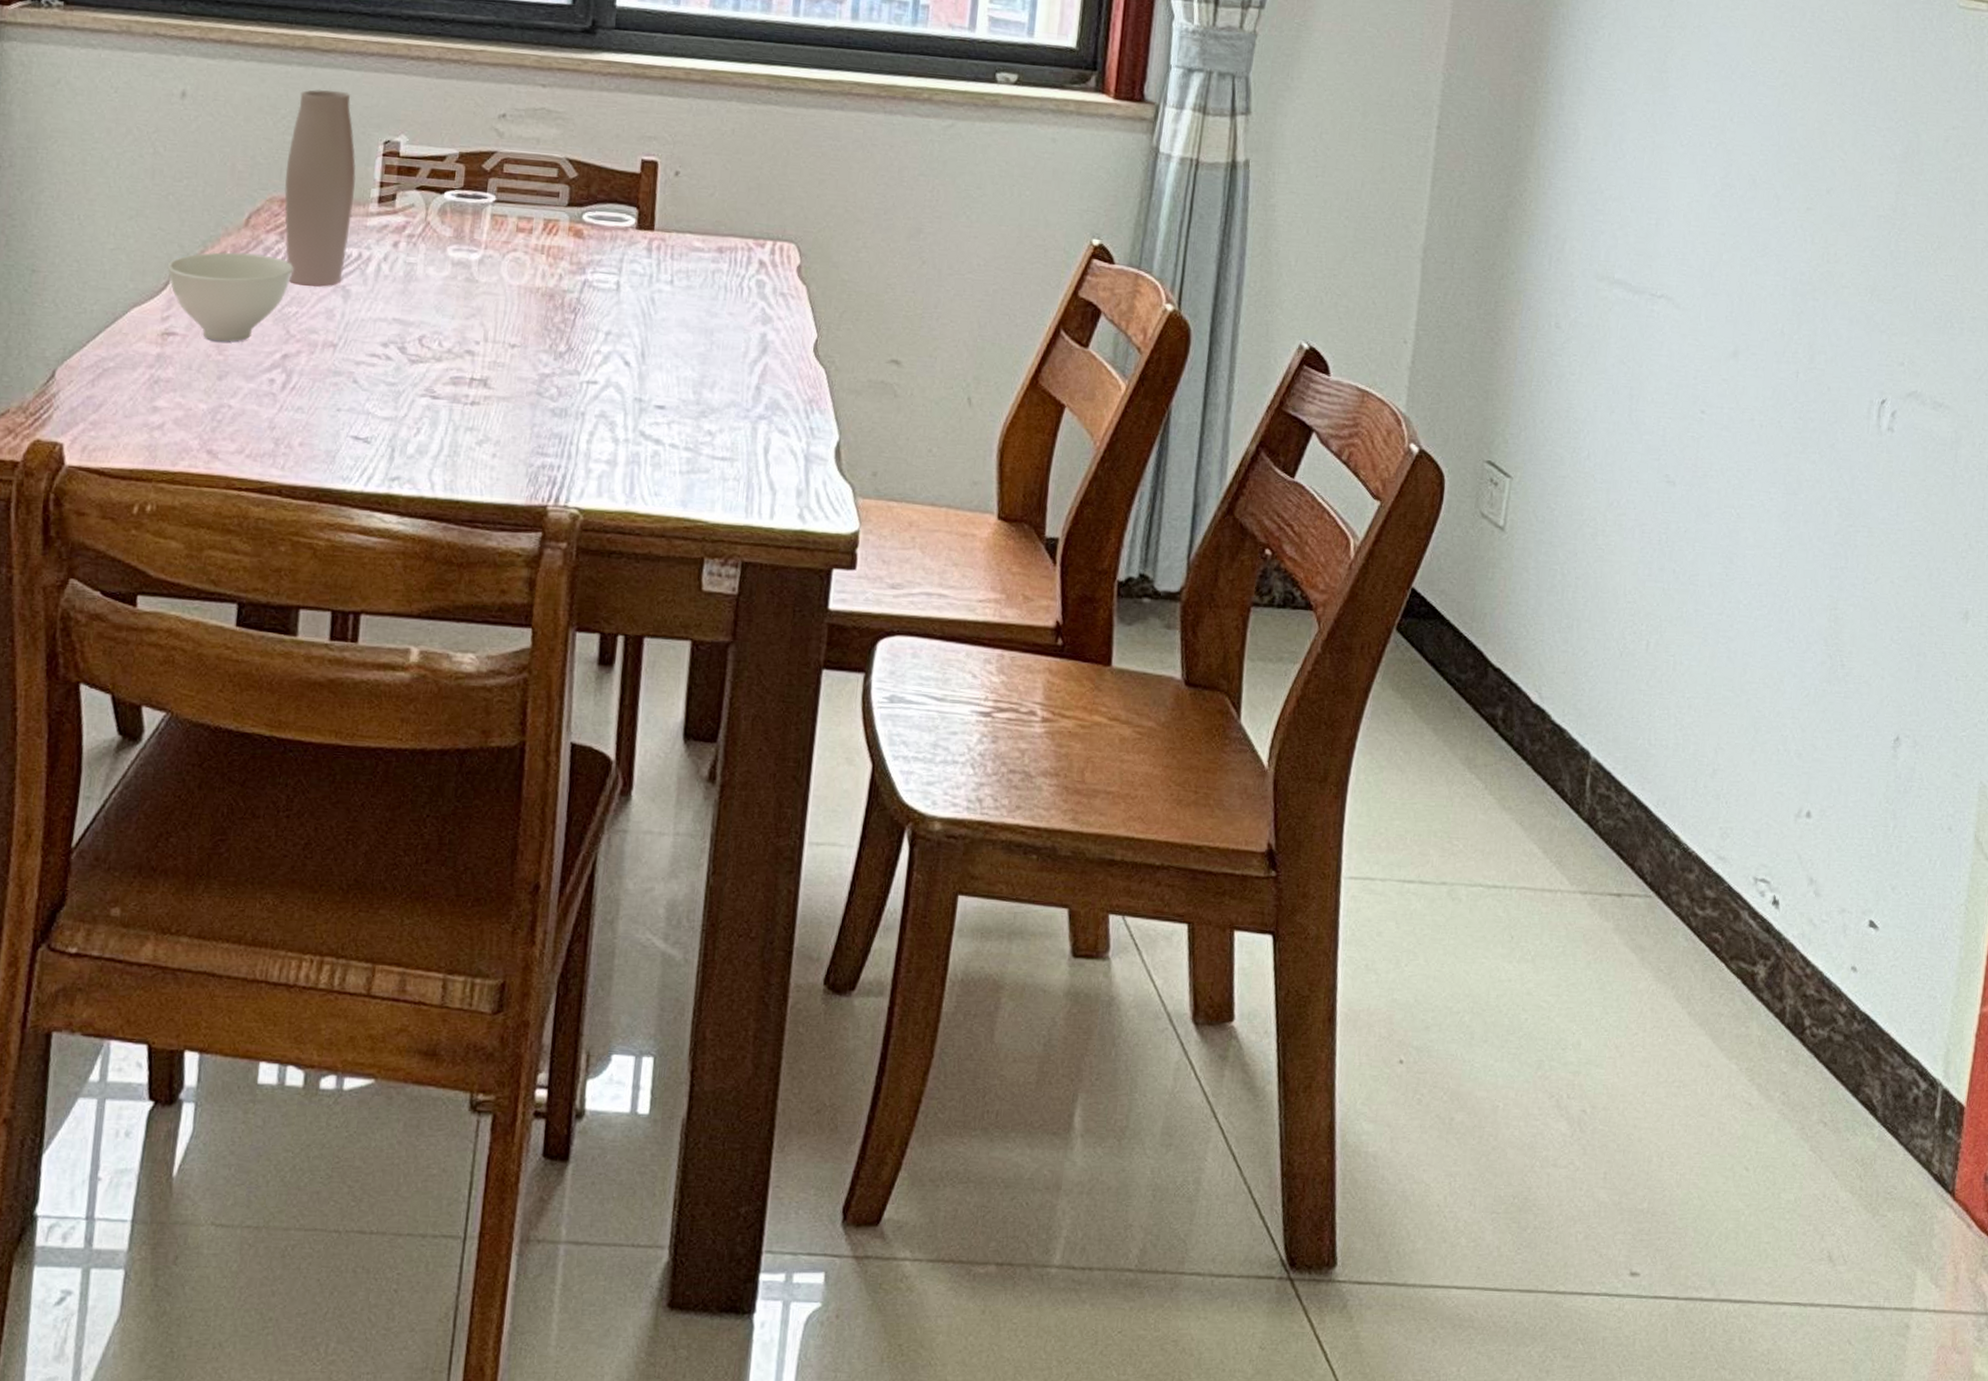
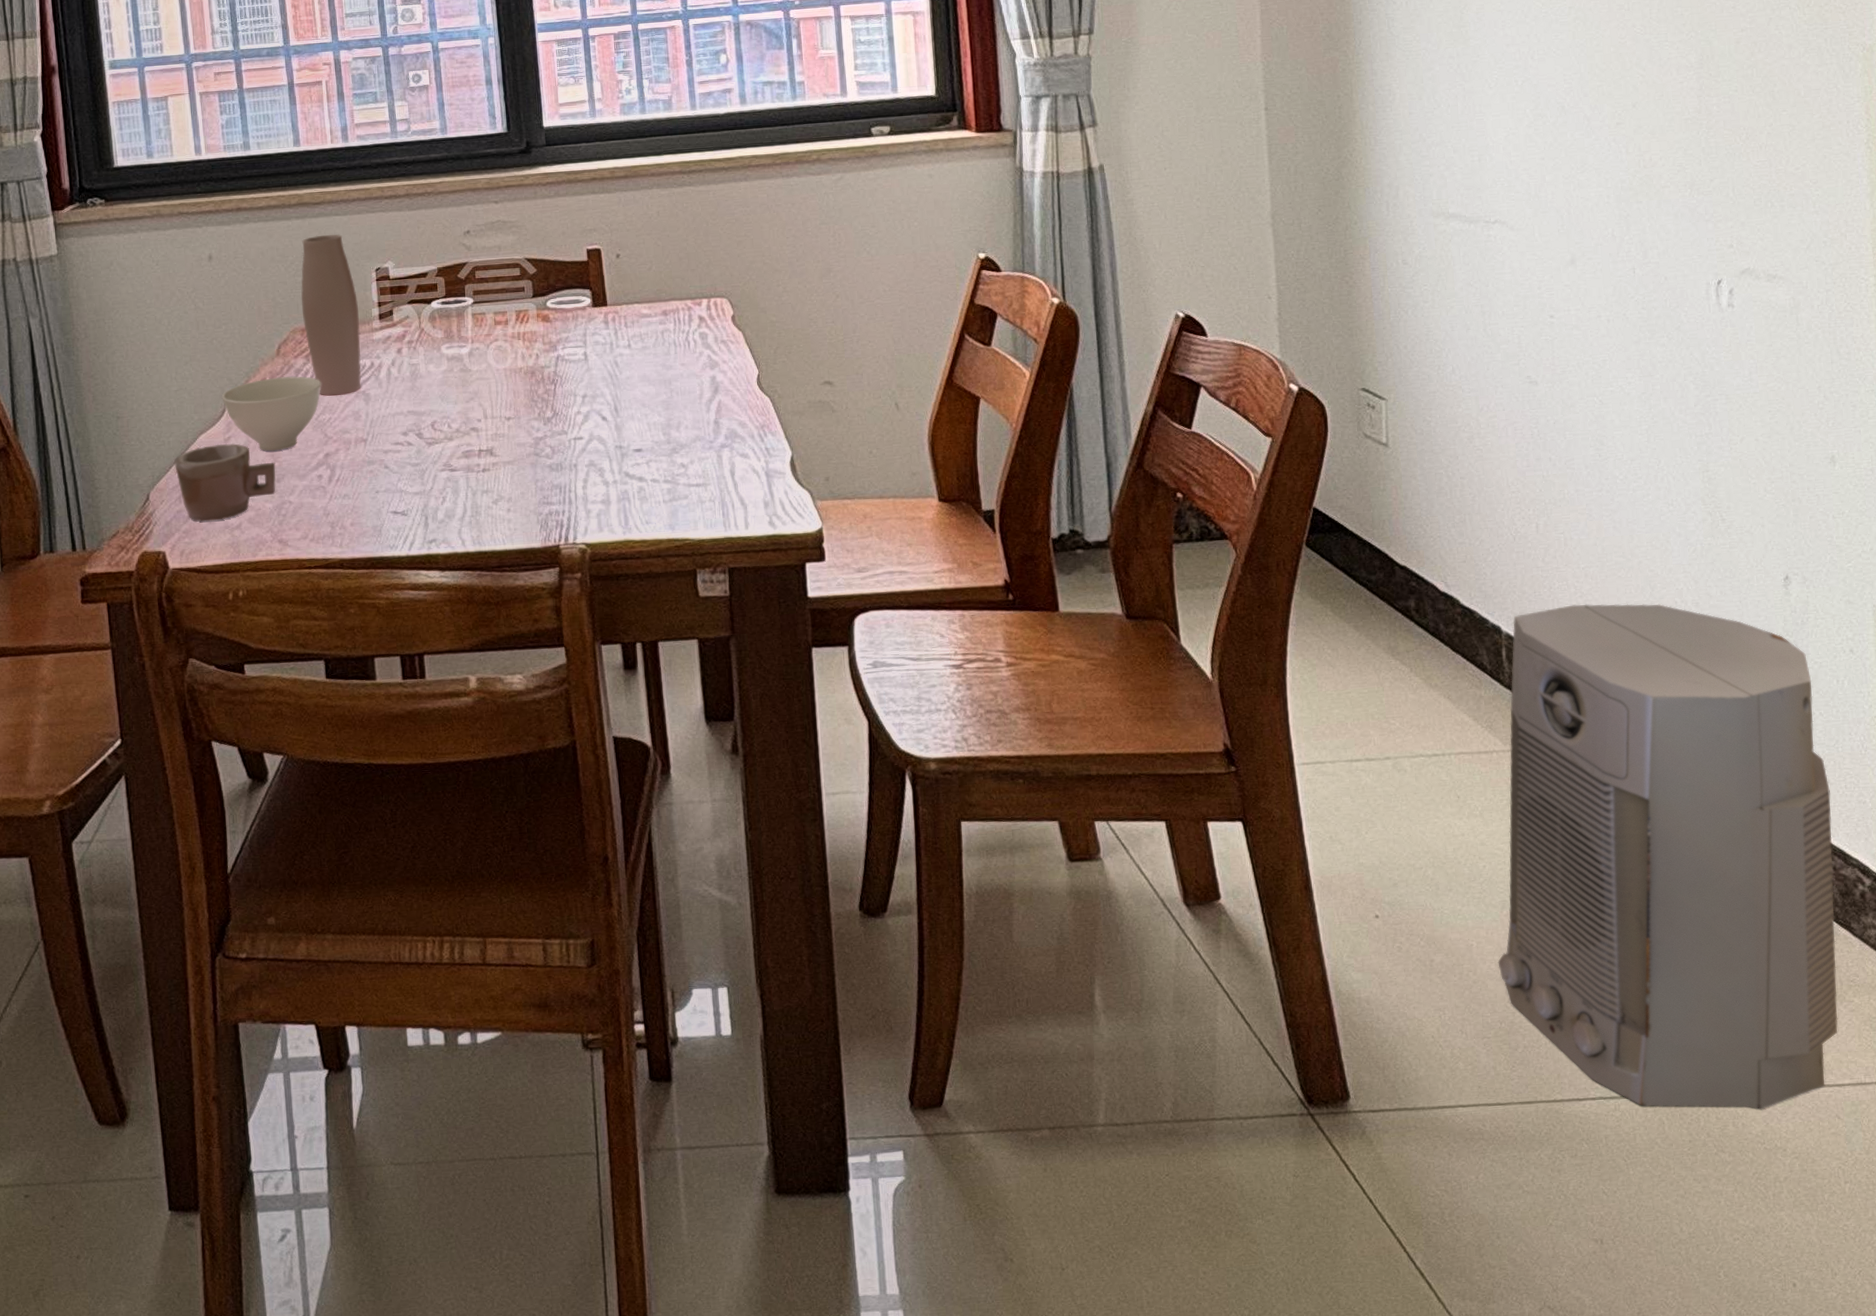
cup: none [93,322,220,415] -> present [173,443,276,522]
air purifier: none [1521,737,1904,1324] -> present [1498,604,1838,1109]

